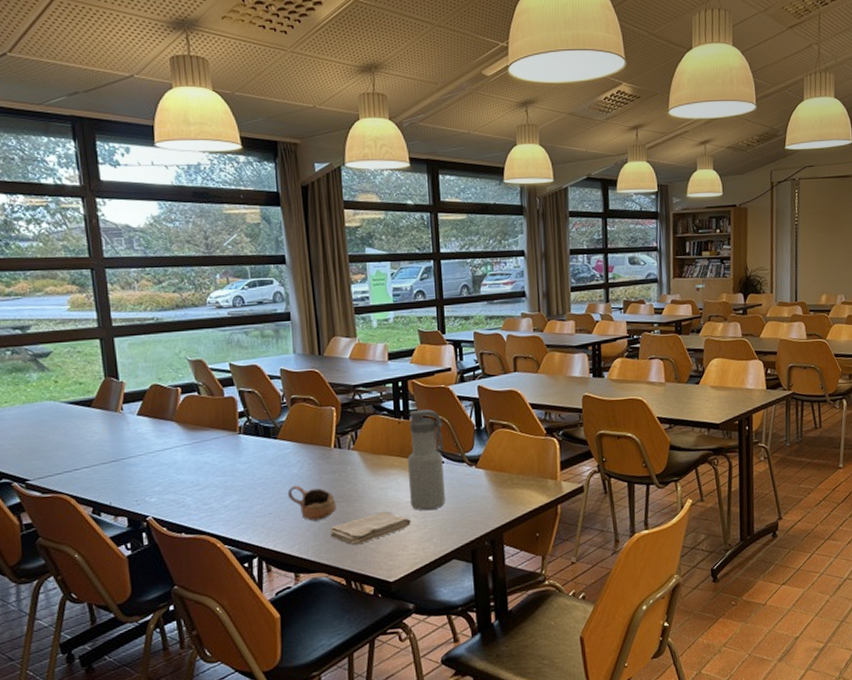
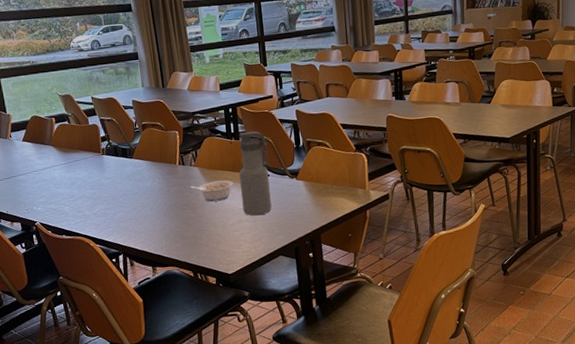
cup: present [287,485,337,521] -> none [143,196,183,225]
washcloth: present [330,512,411,545] -> none [178,217,244,245]
legume: none [347,467,401,493] -> present [190,180,234,202]

